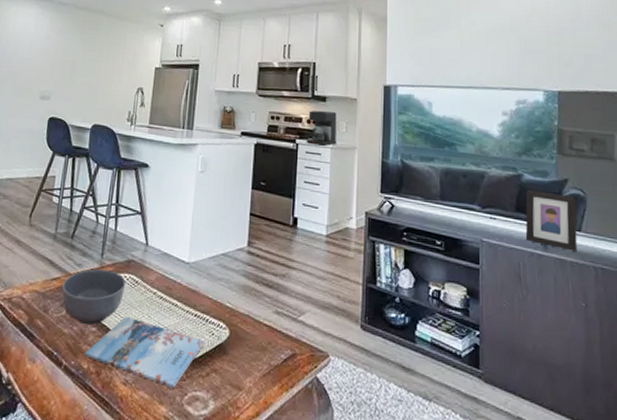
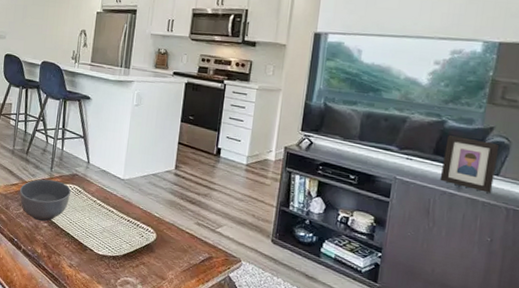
magazine: present [85,317,205,388] -> none [39,217,136,273]
coffee maker: present [306,110,337,146] -> none [233,54,265,87]

